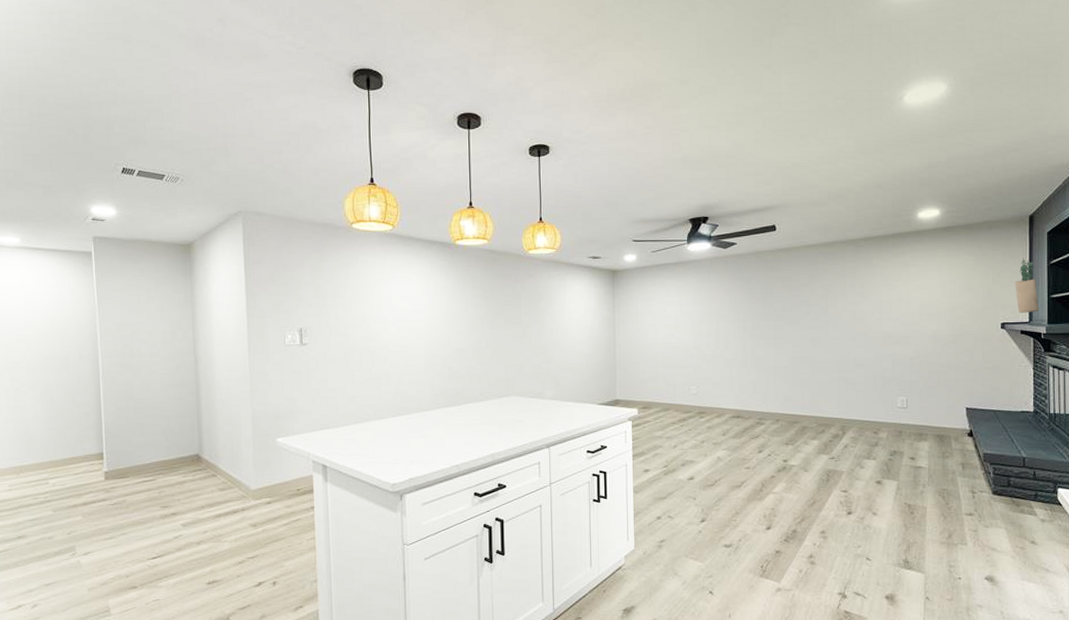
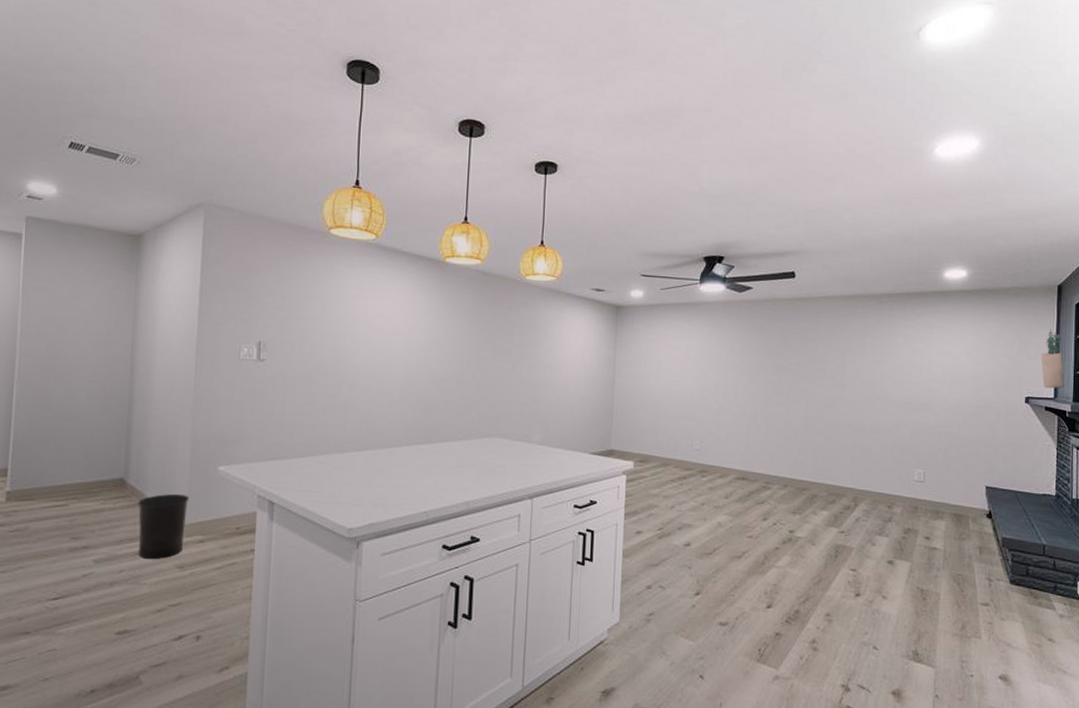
waste bin: none [213,464,255,520] -> present [137,493,189,559]

